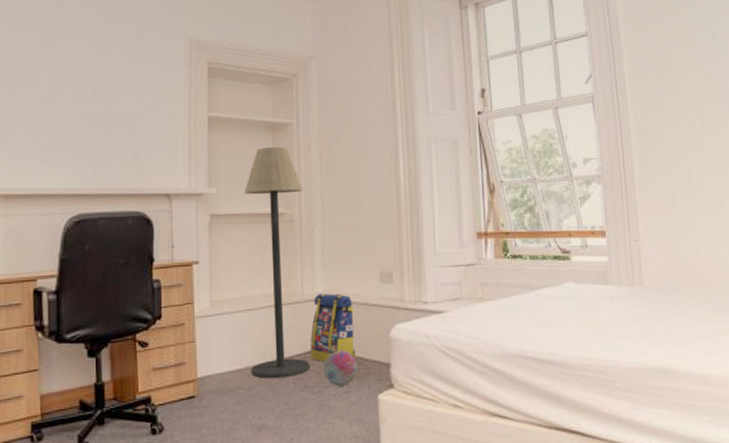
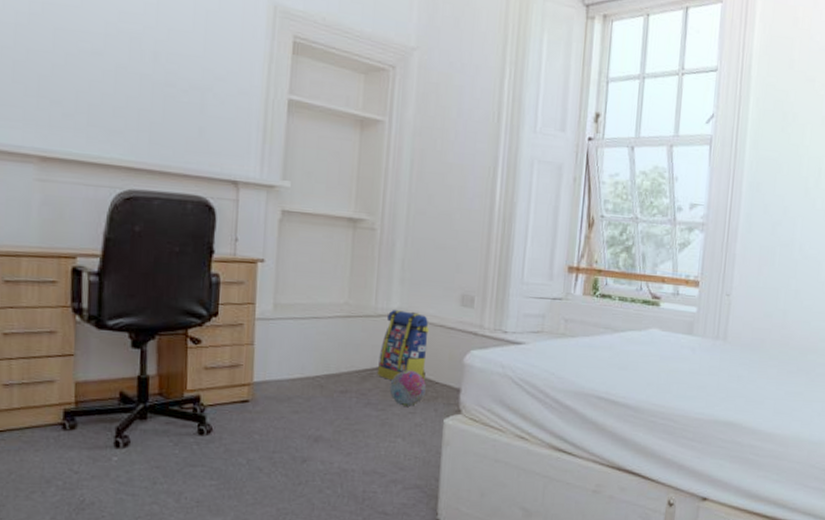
floor lamp: present [244,147,310,378] -> none [312,143,389,391]

